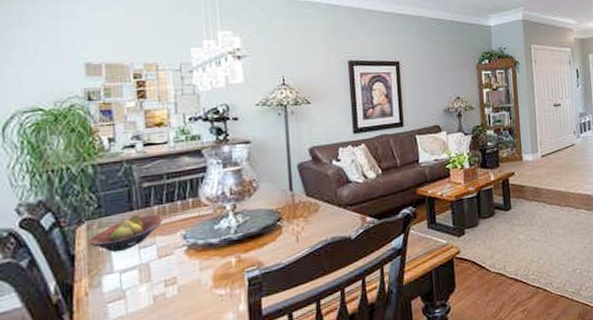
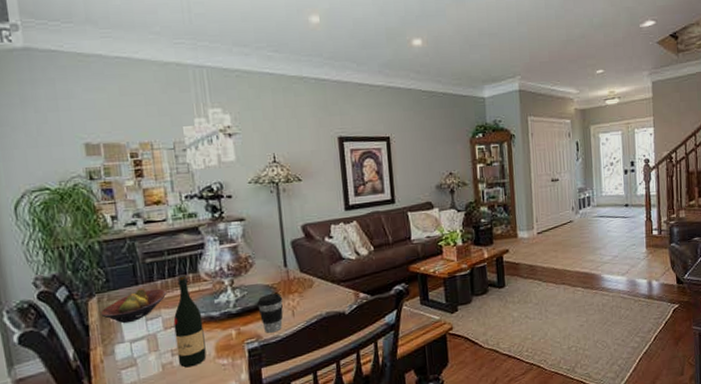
wine bottle: none [169,199,203,300] -> present [173,274,207,368]
coffee cup: none [260,218,288,261] -> present [257,293,284,333]

